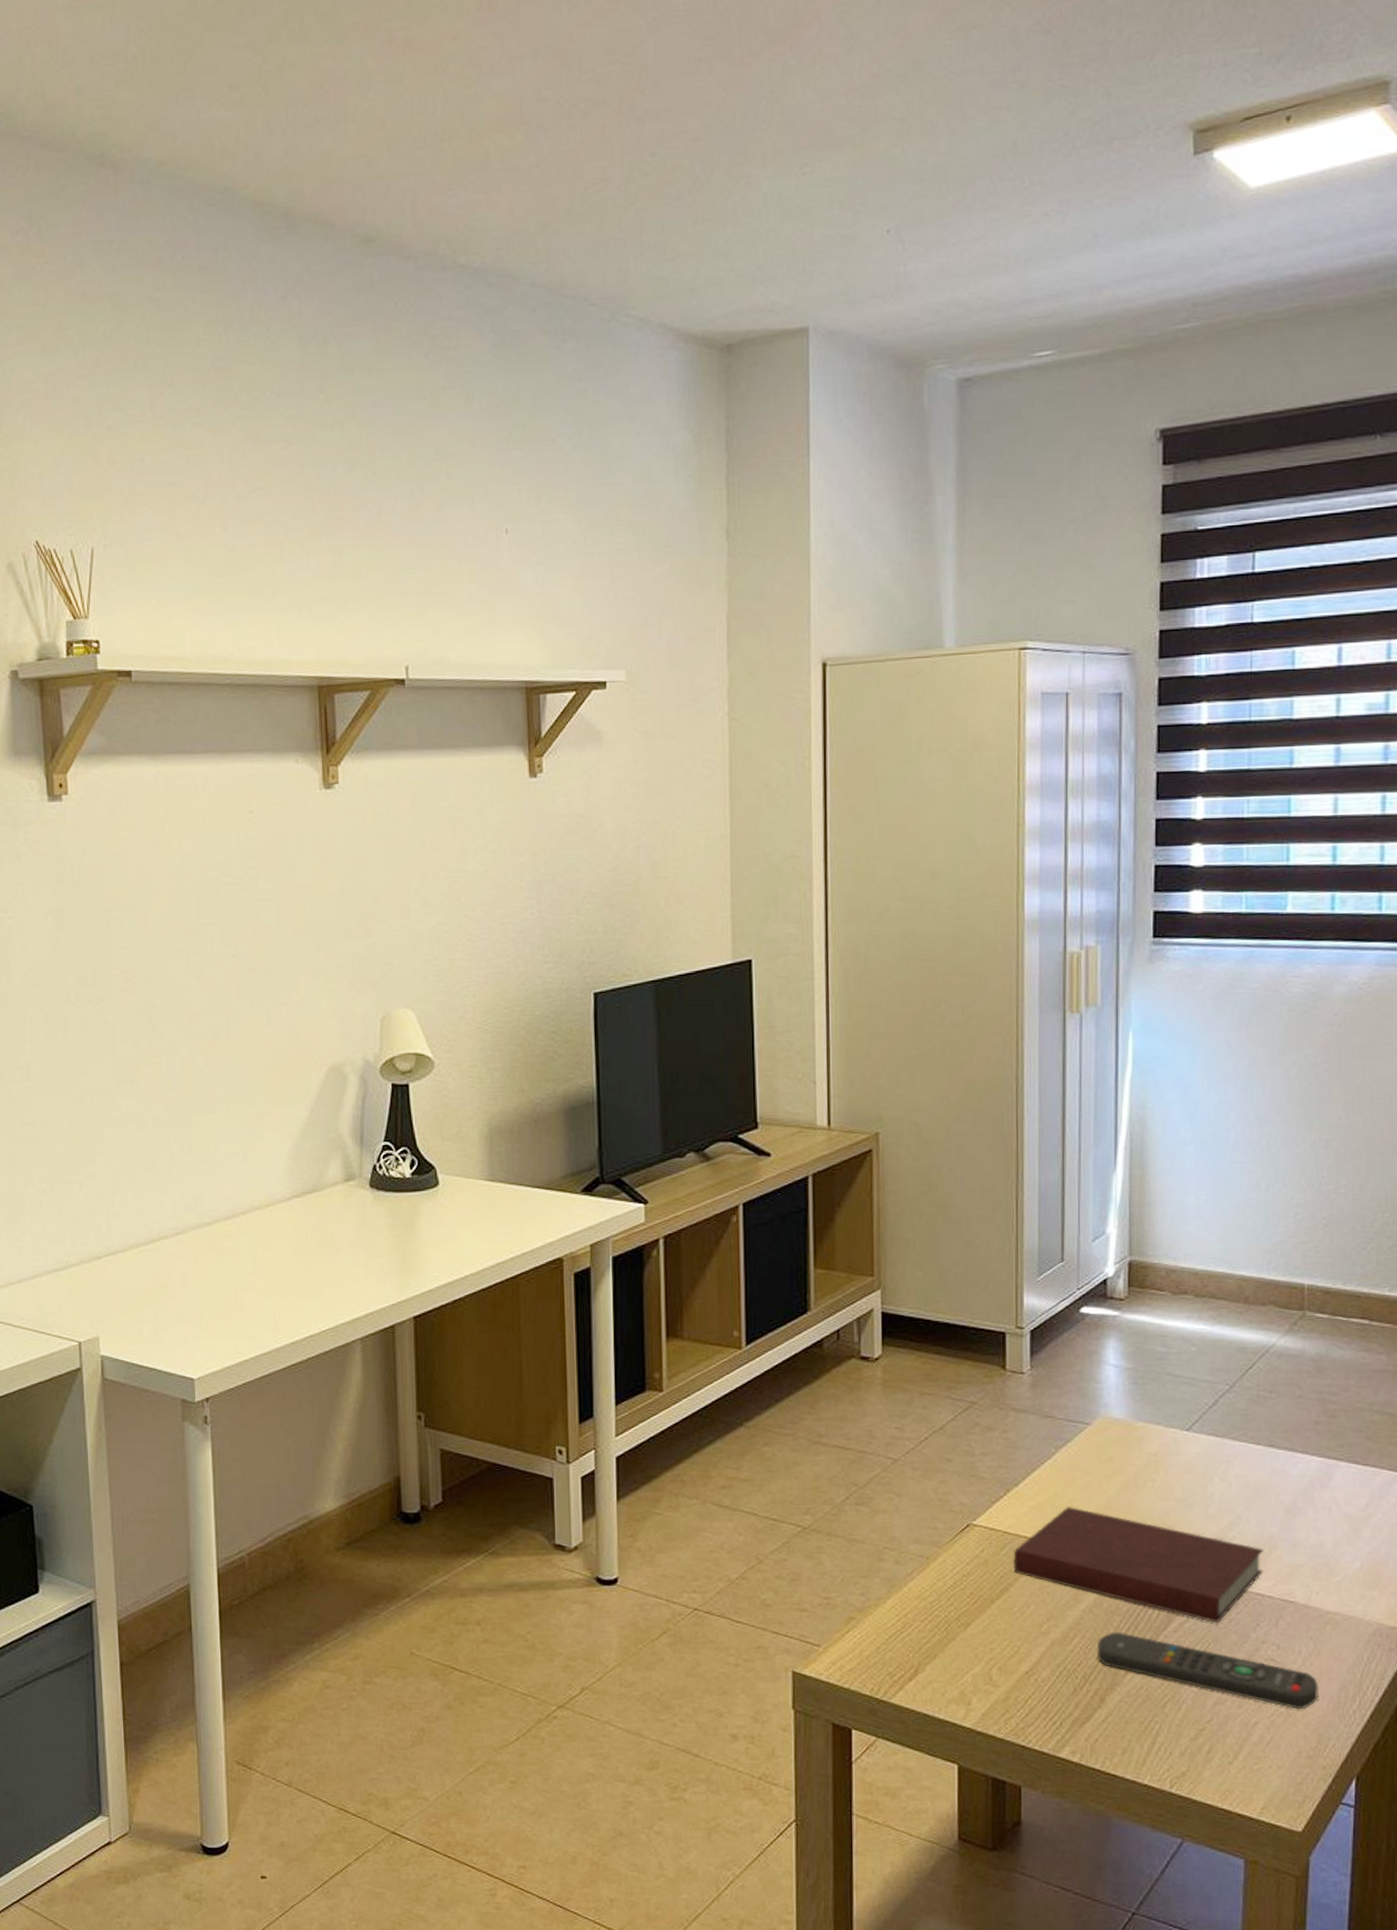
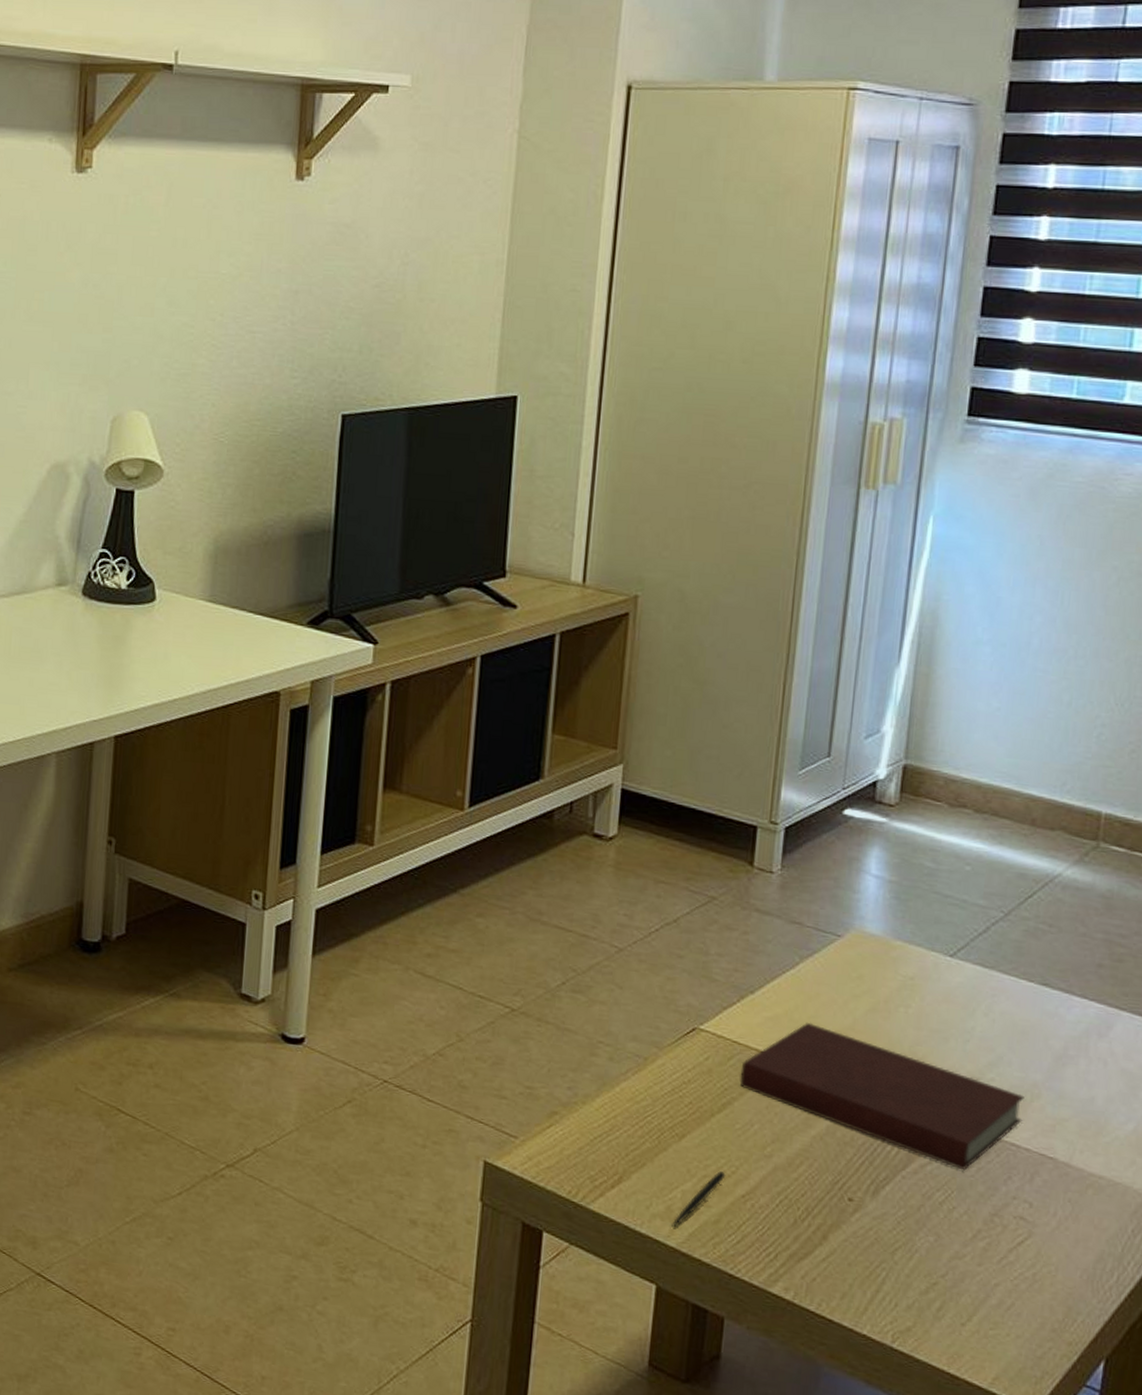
pen: none [966,1652,1010,1710] -> present [671,1170,726,1228]
remote control: present [1098,1632,1319,1709] -> none [825,1164,1073,1277]

